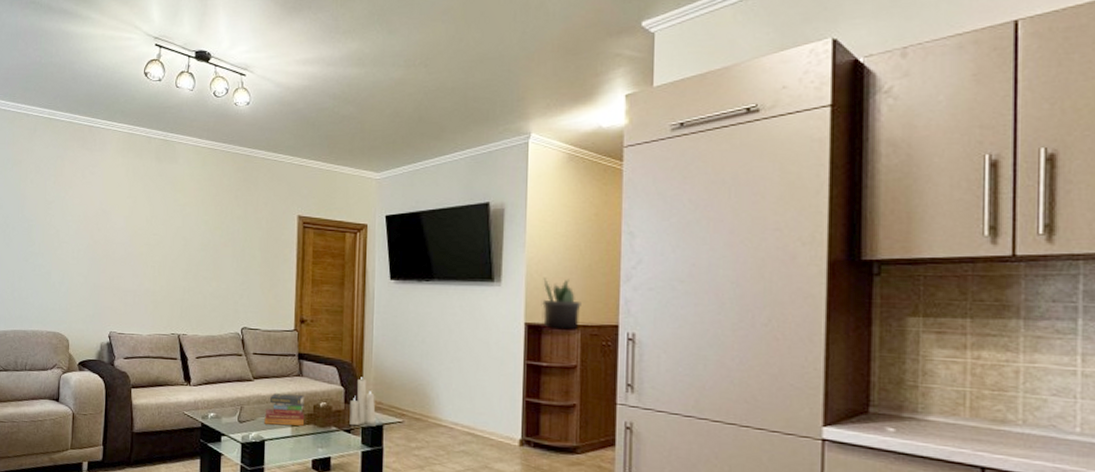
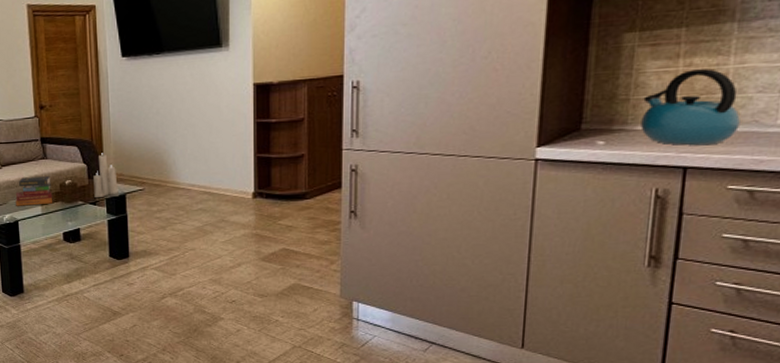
planter: present [542,278,581,330] -> none [269,35,307,87]
kettle: none [932,363,1036,446] -> present [640,69,741,145]

